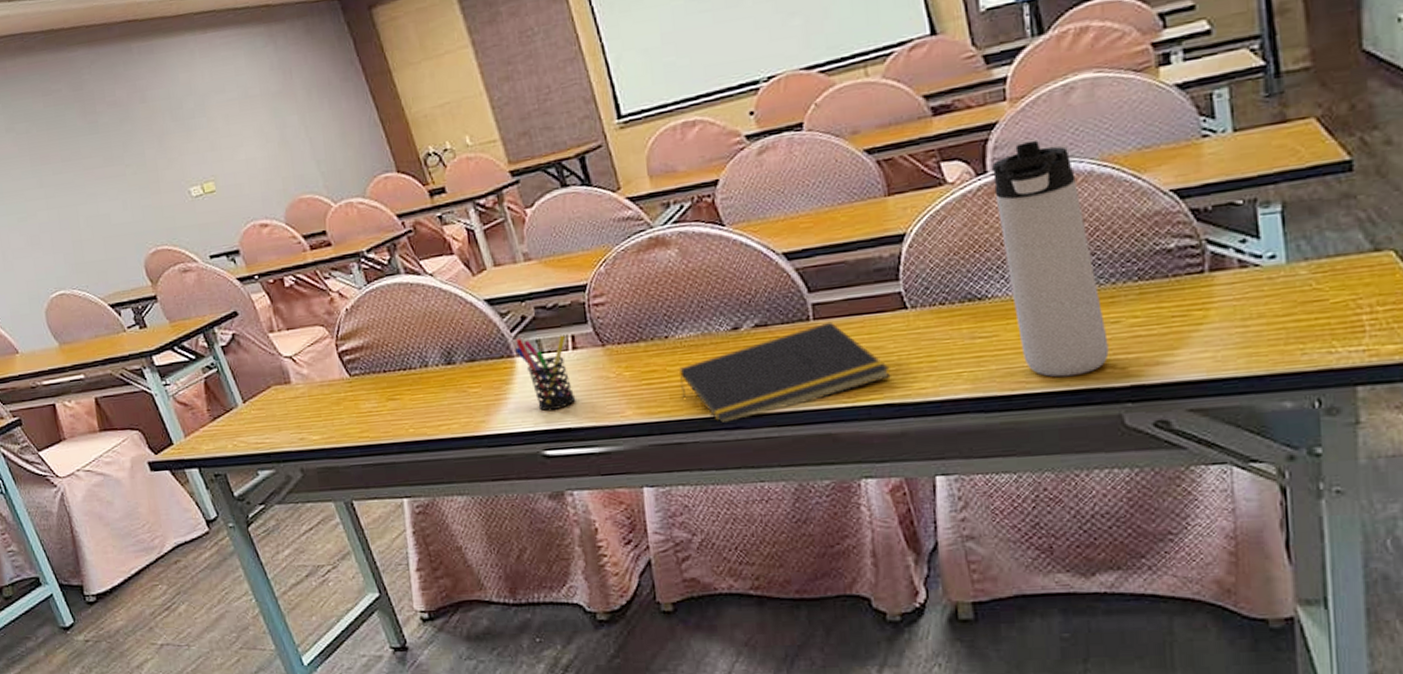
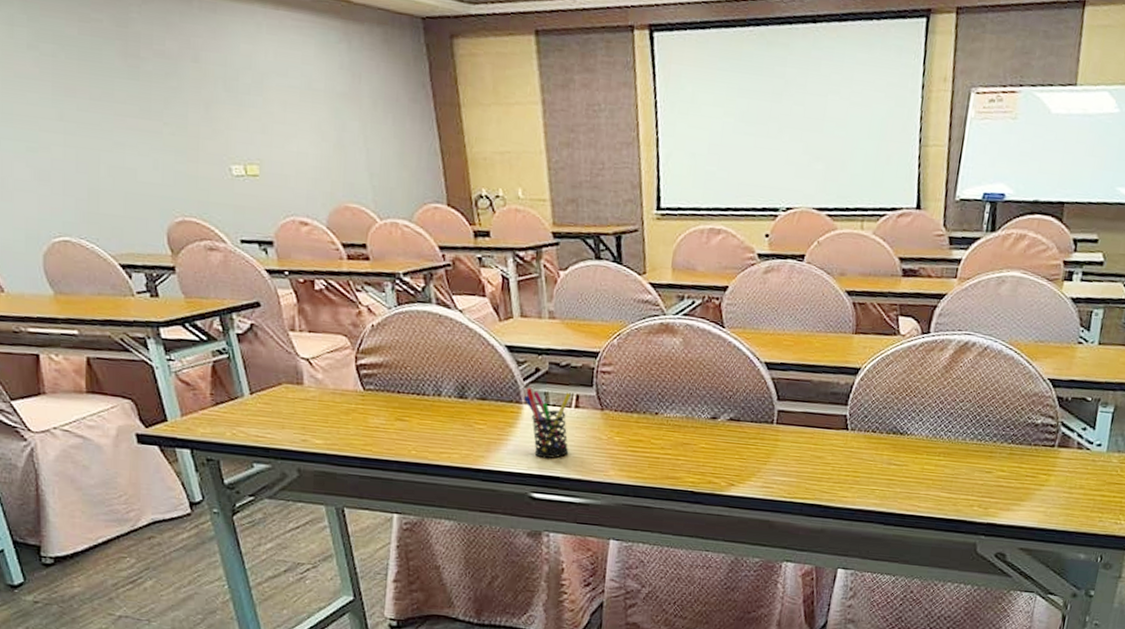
notepad: present [679,321,891,422] -> none [659,428,825,496]
thermos bottle: present [992,140,1109,377] -> none [921,315,990,508]

